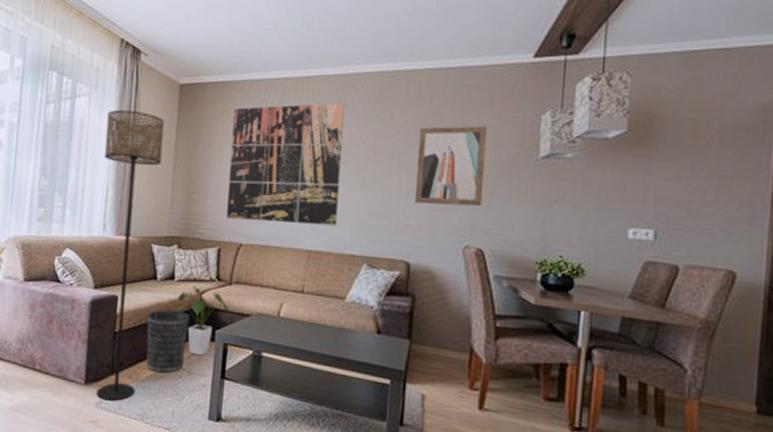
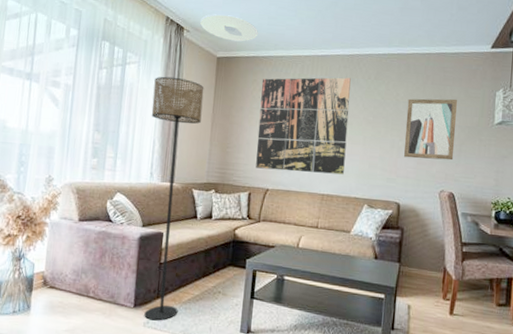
wastebasket: present [146,310,190,374] -> none [187,243,225,296]
ceiling light: none [160,32,229,64] -> present [200,14,258,42]
house plant: present [176,285,228,356] -> none [214,223,257,281]

